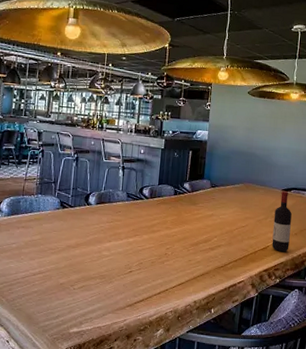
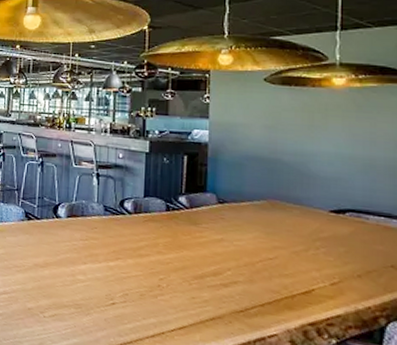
wine bottle: present [272,190,292,253] -> none [319,212,349,302]

